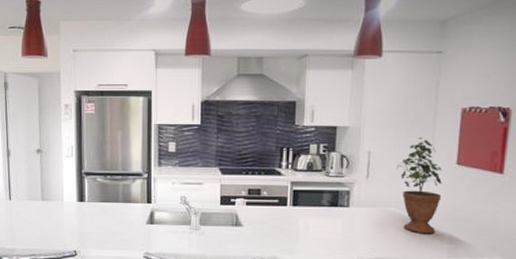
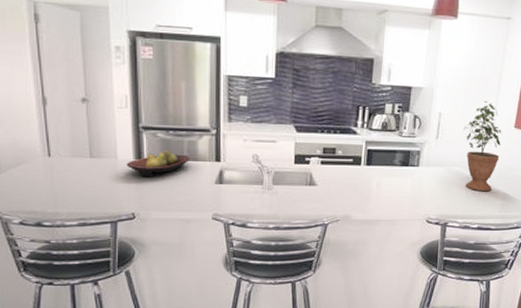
fruit bowl: none [70,193,125,218] -> present [126,150,190,177]

